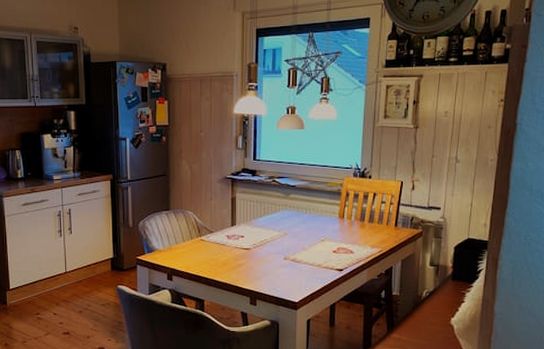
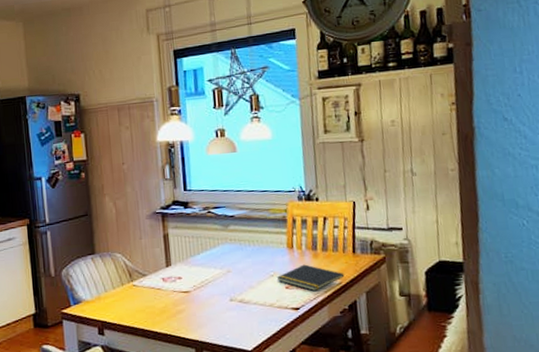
notepad: none [326,233,385,257] -> present [276,264,345,292]

